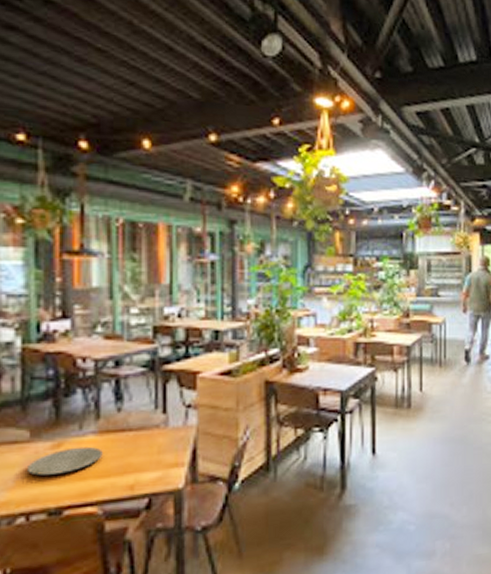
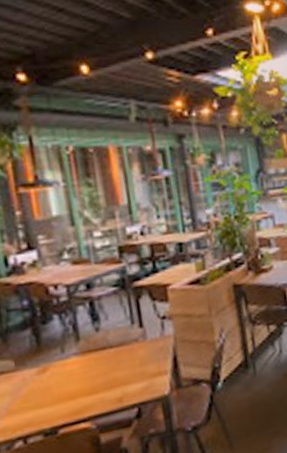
plate: present [28,446,103,476] -> none [17,367,88,401]

